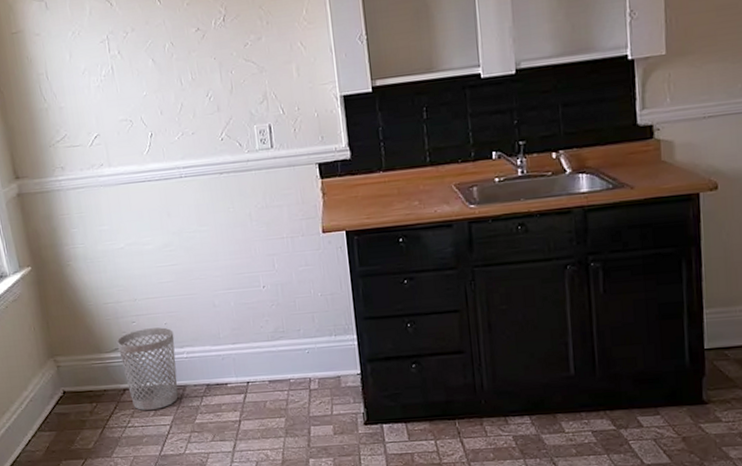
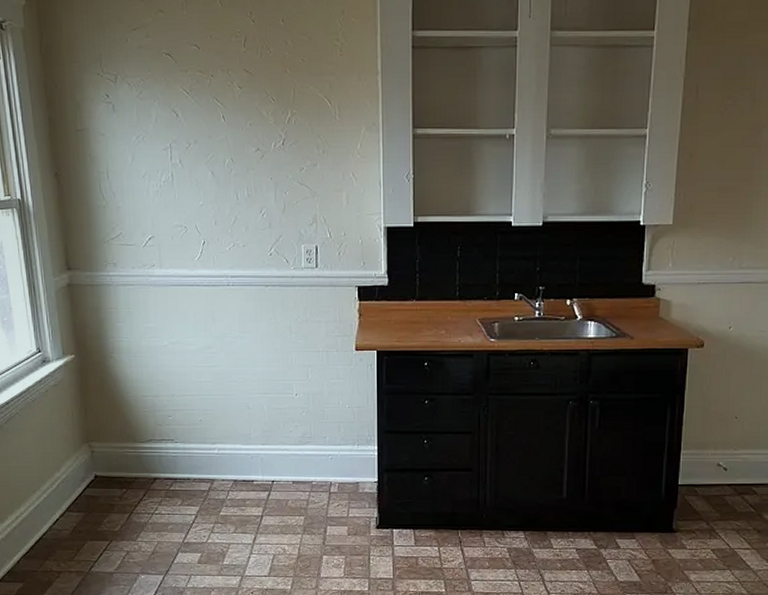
wastebasket: present [116,327,178,410] -> none [151,423,208,499]

